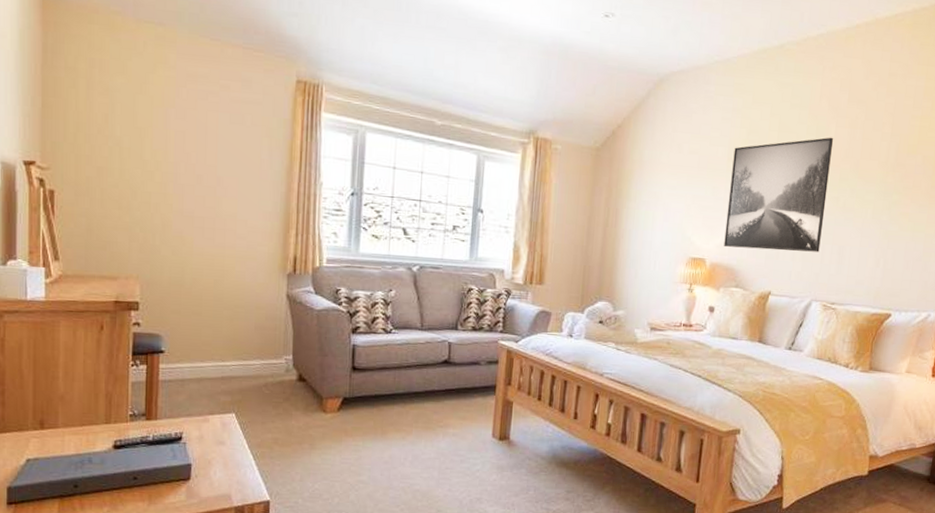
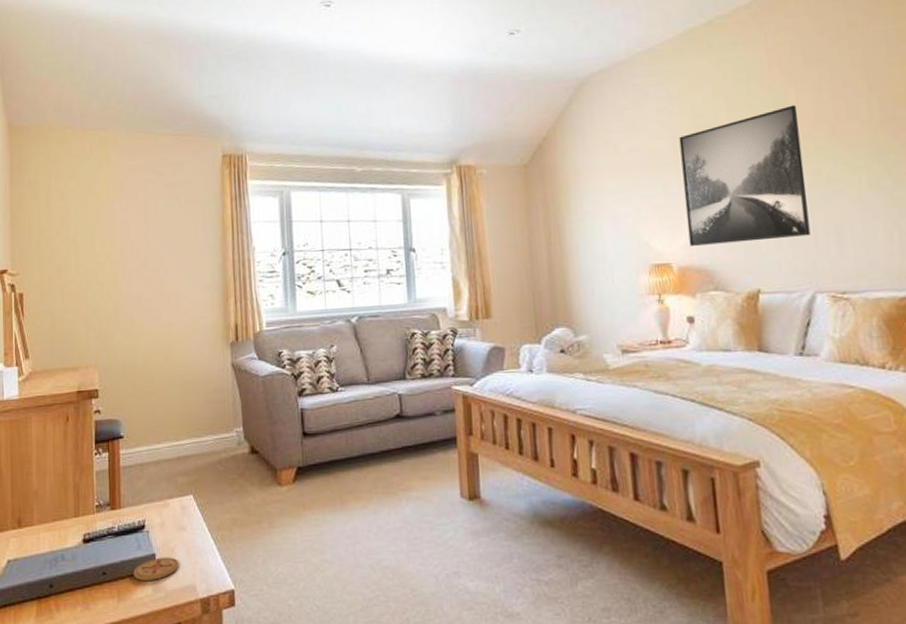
coaster: none [166,467,216,488] -> present [133,557,179,581]

